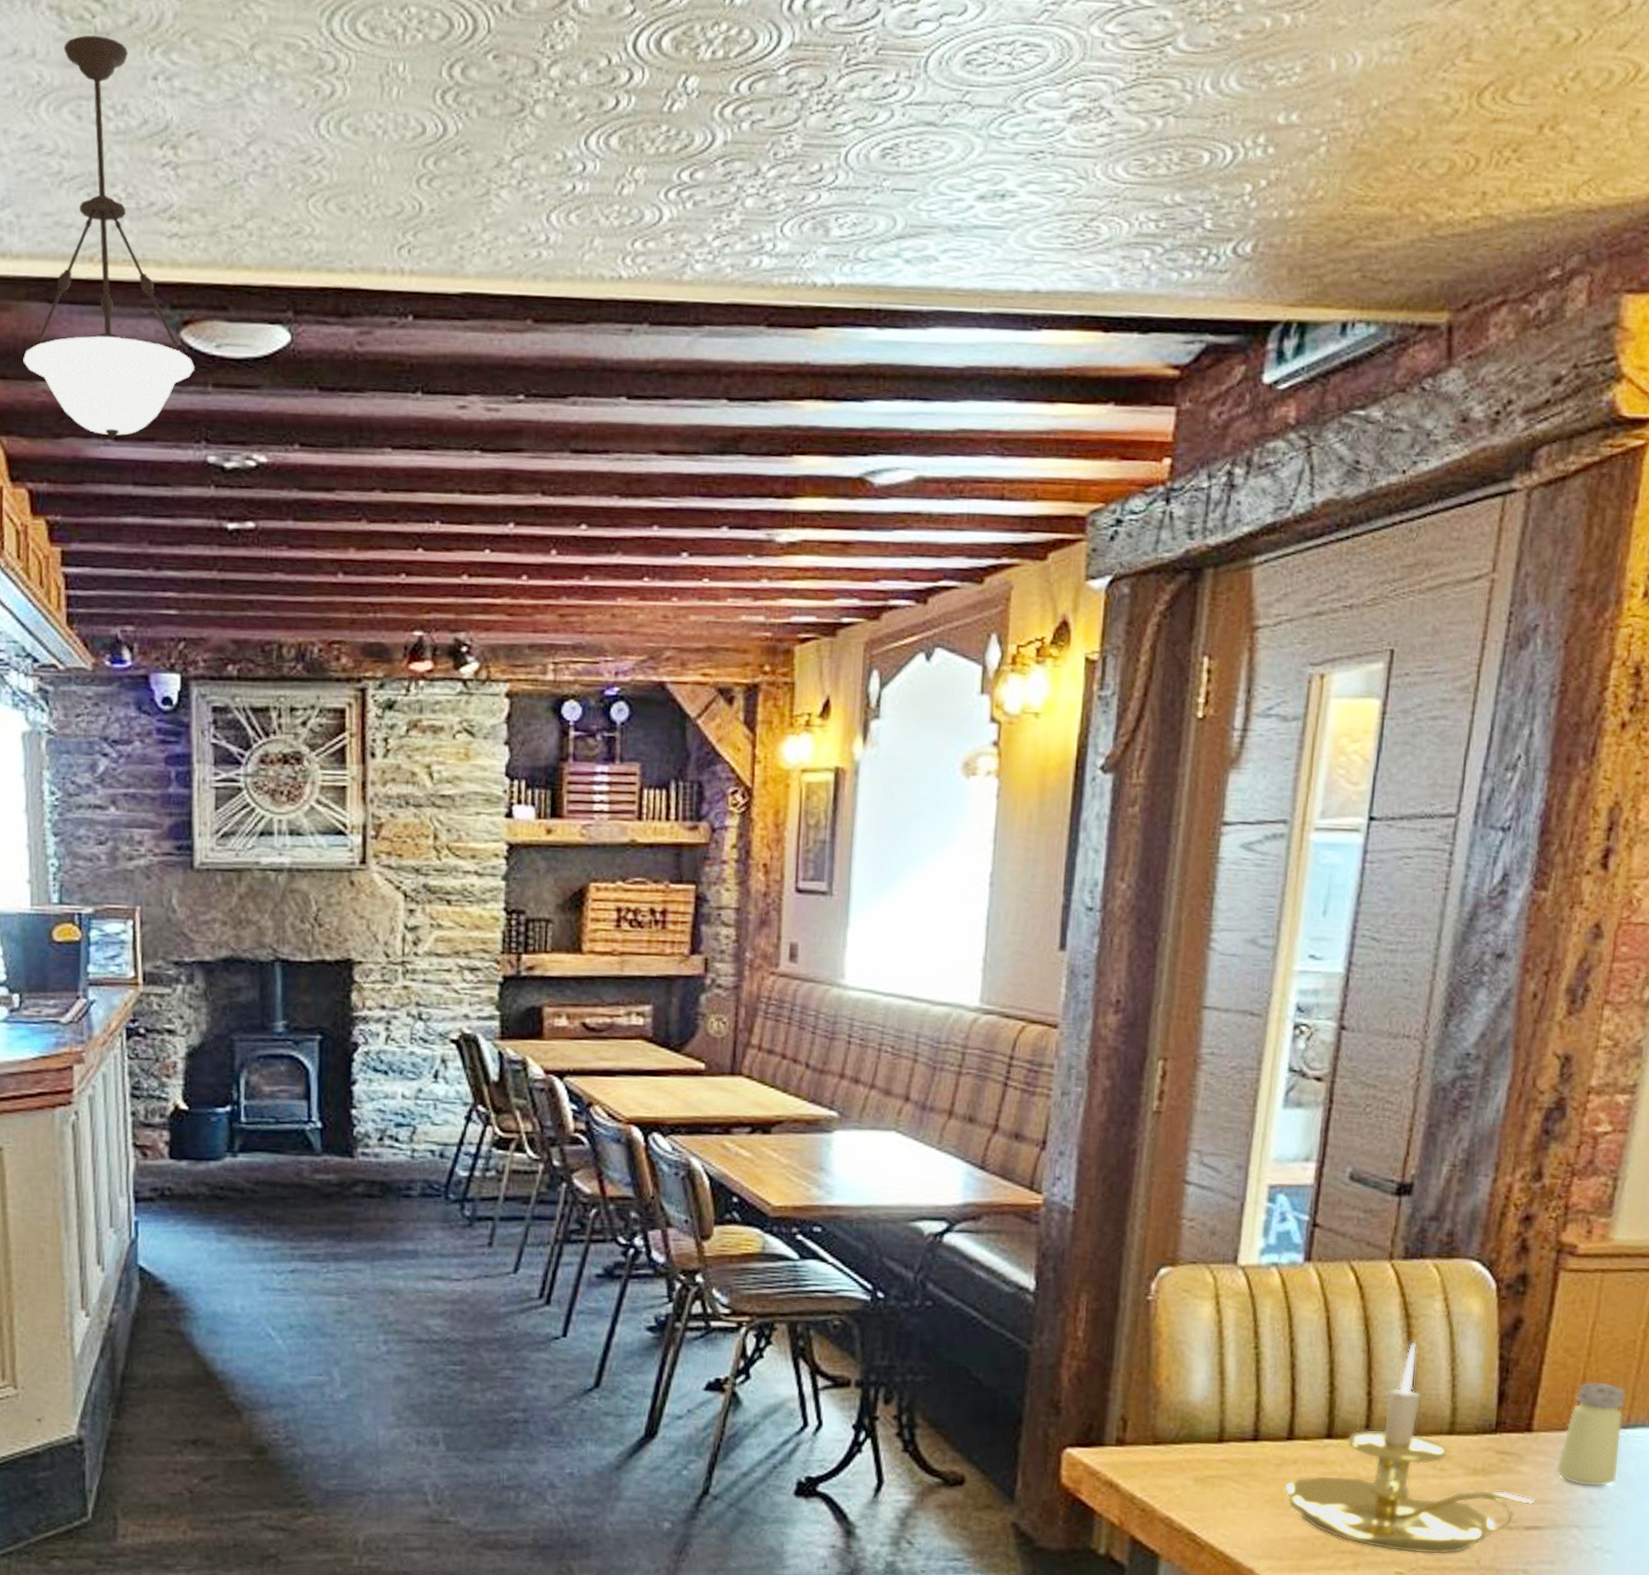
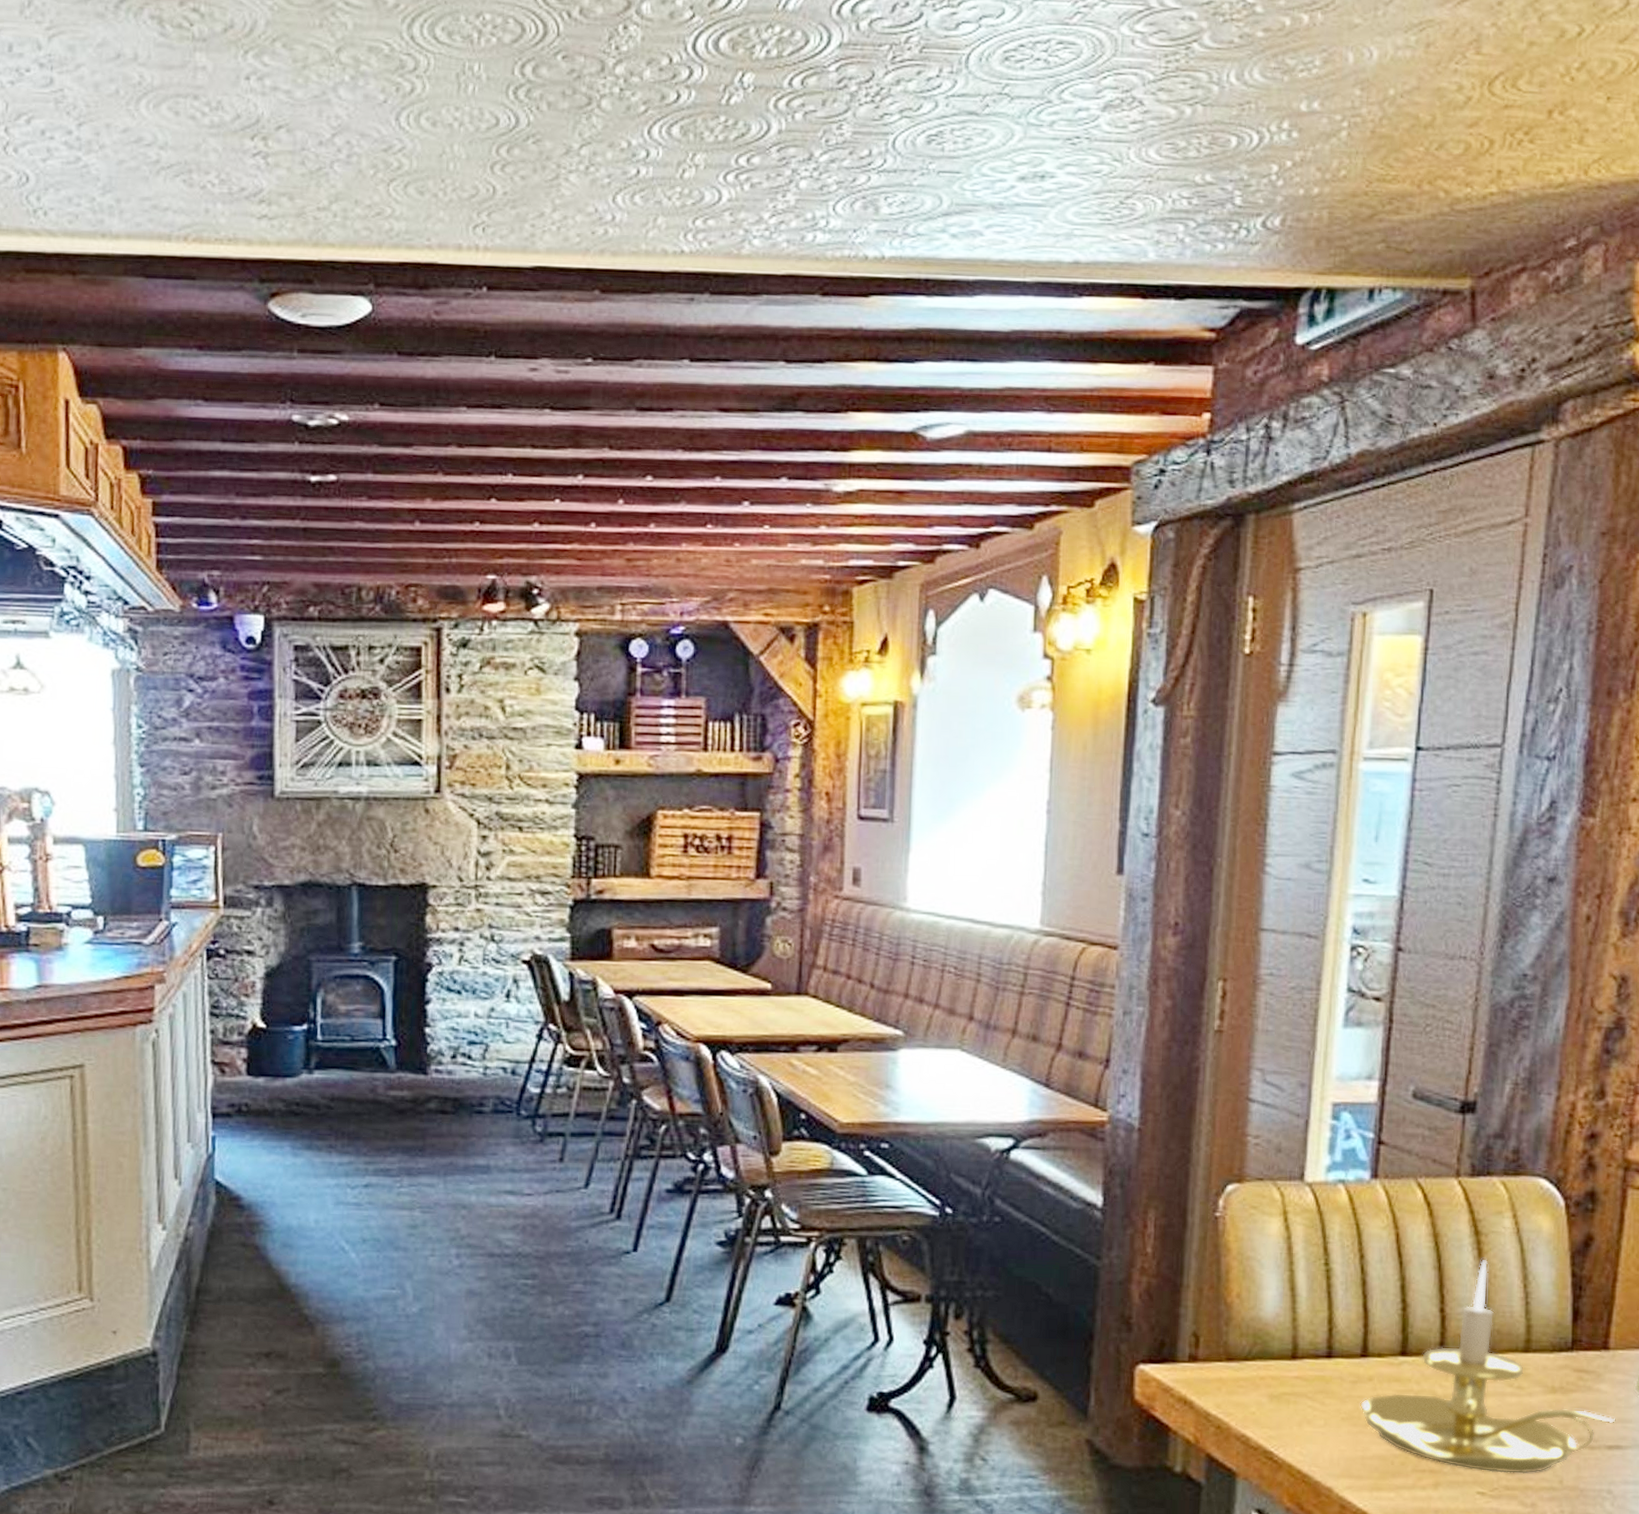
pendant light: present [23,35,194,439] -> none [120,41,281,400]

